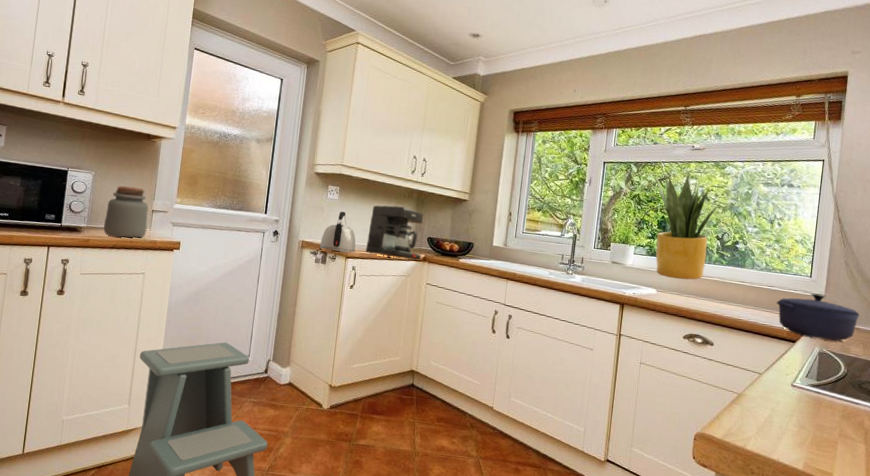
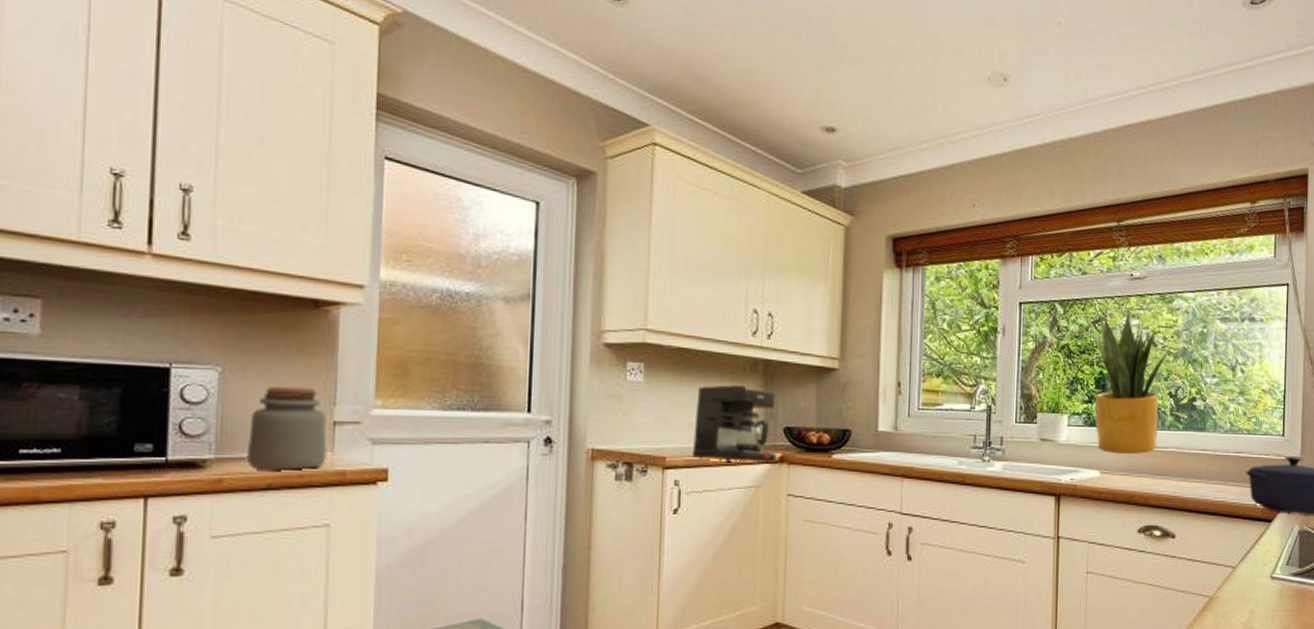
kettle: present [318,211,356,253] -> none [619,399,678,462]

